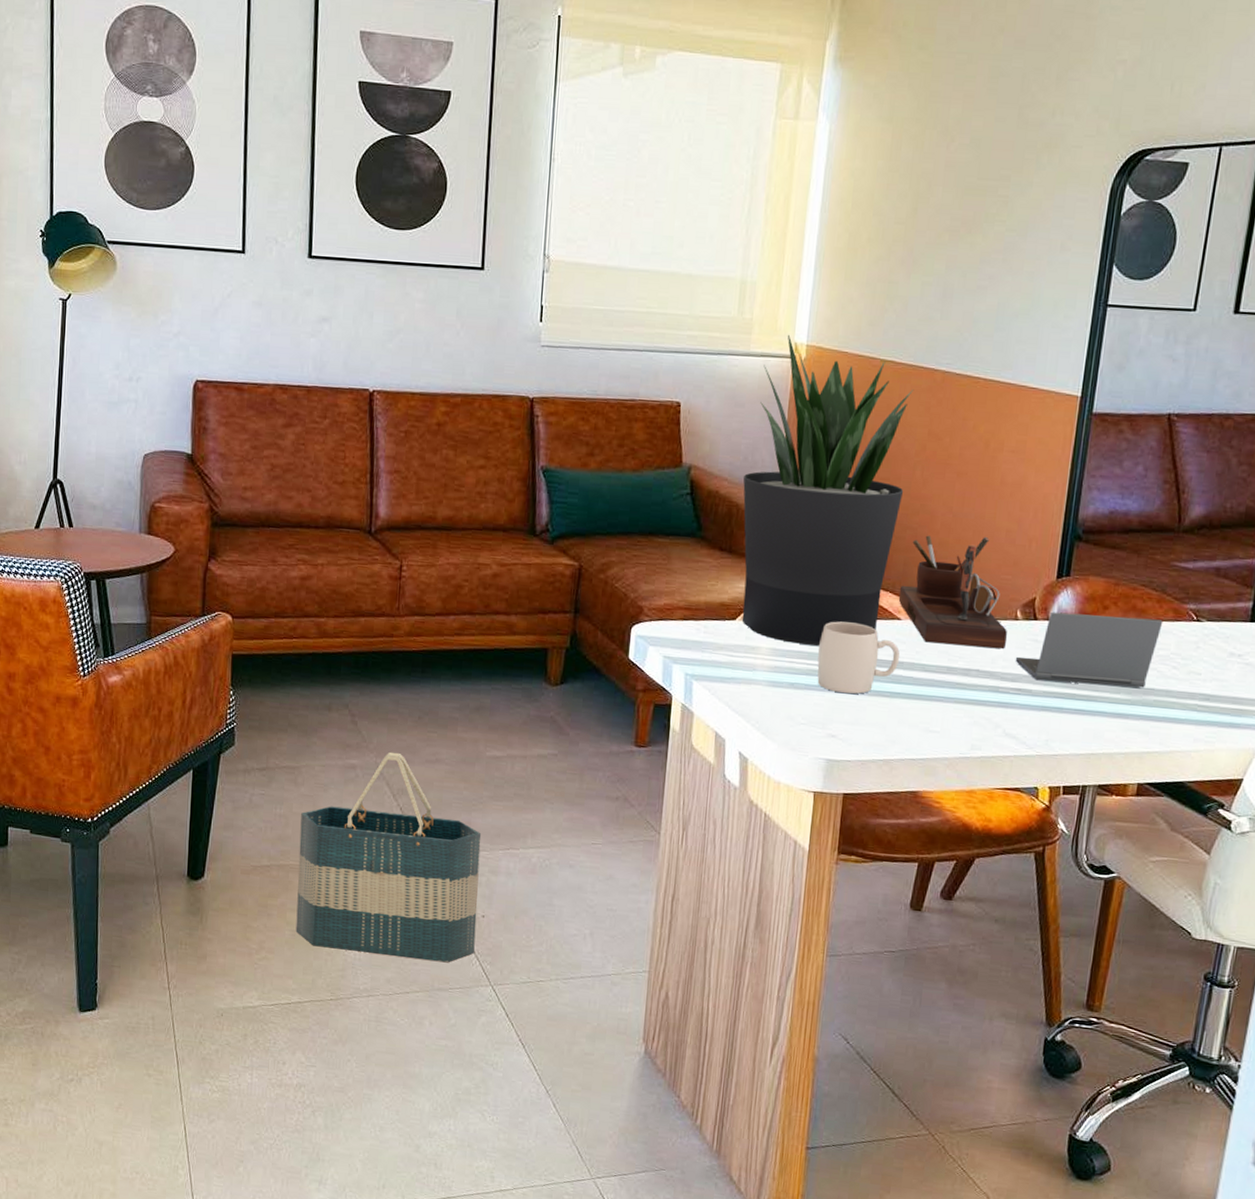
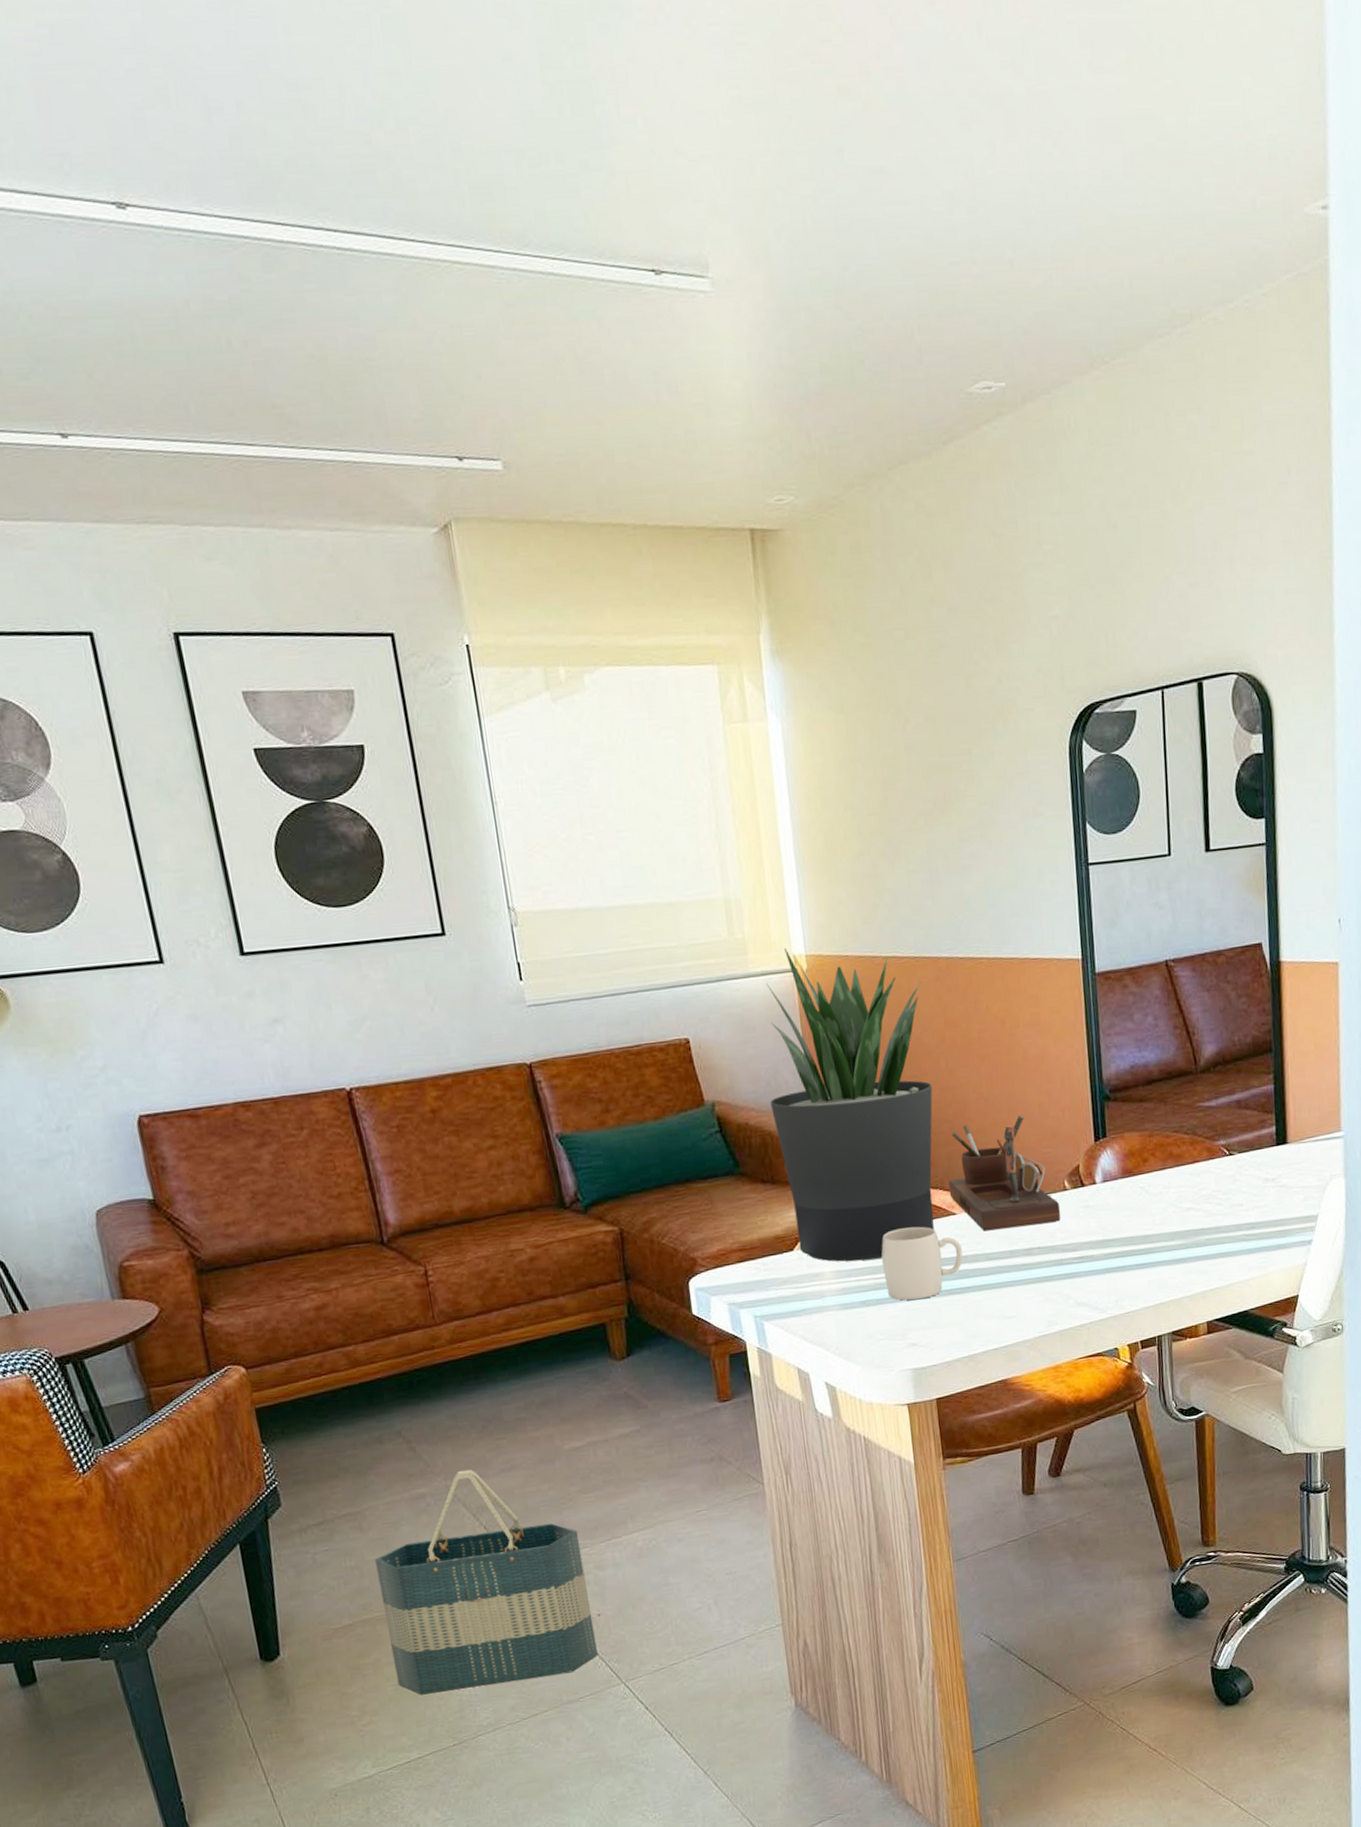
laptop computer: present [1015,611,1163,688] -> none [1072,1161,1200,1244]

